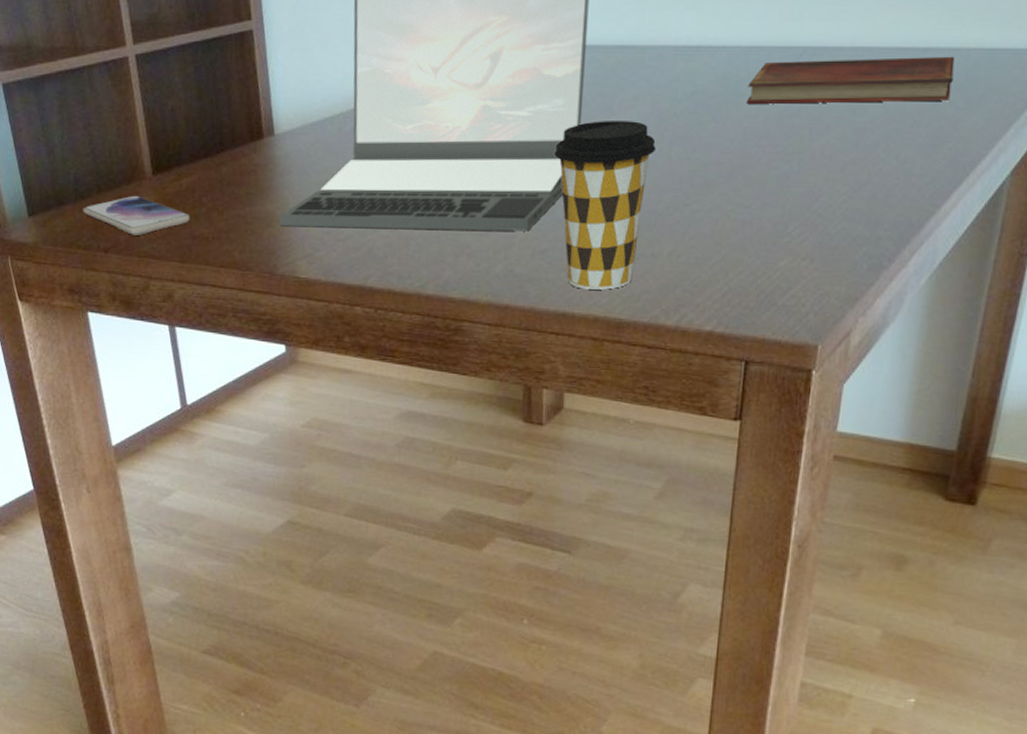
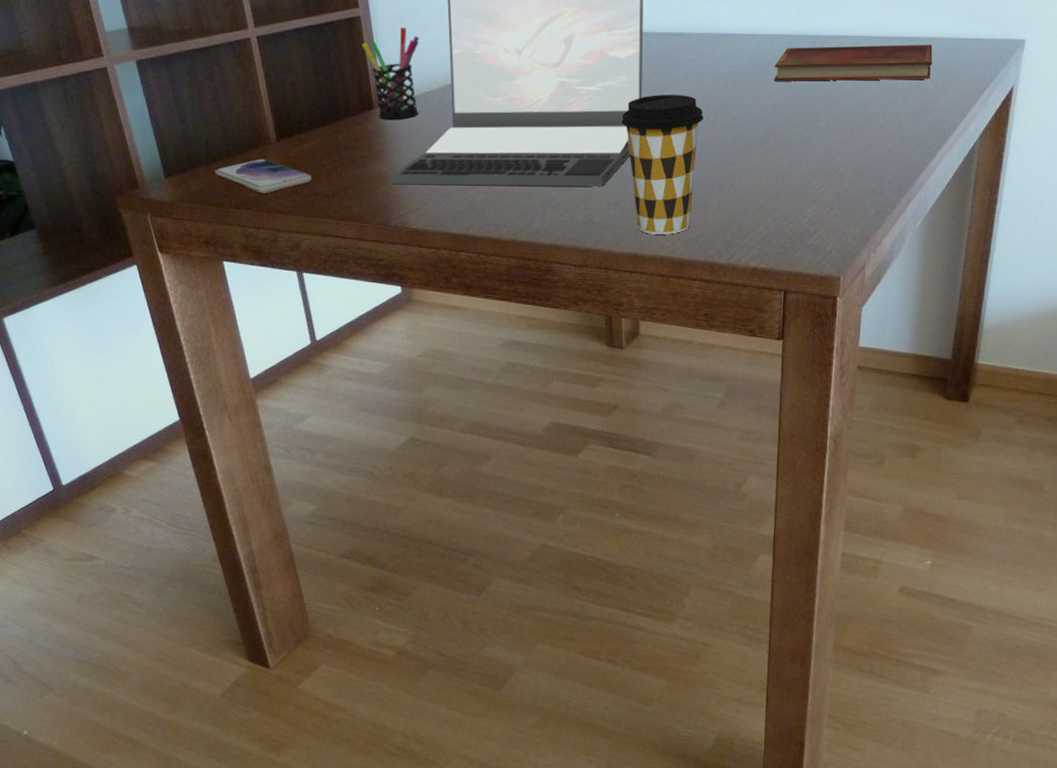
pen holder: none [253,42,319,152] -> present [362,27,419,120]

